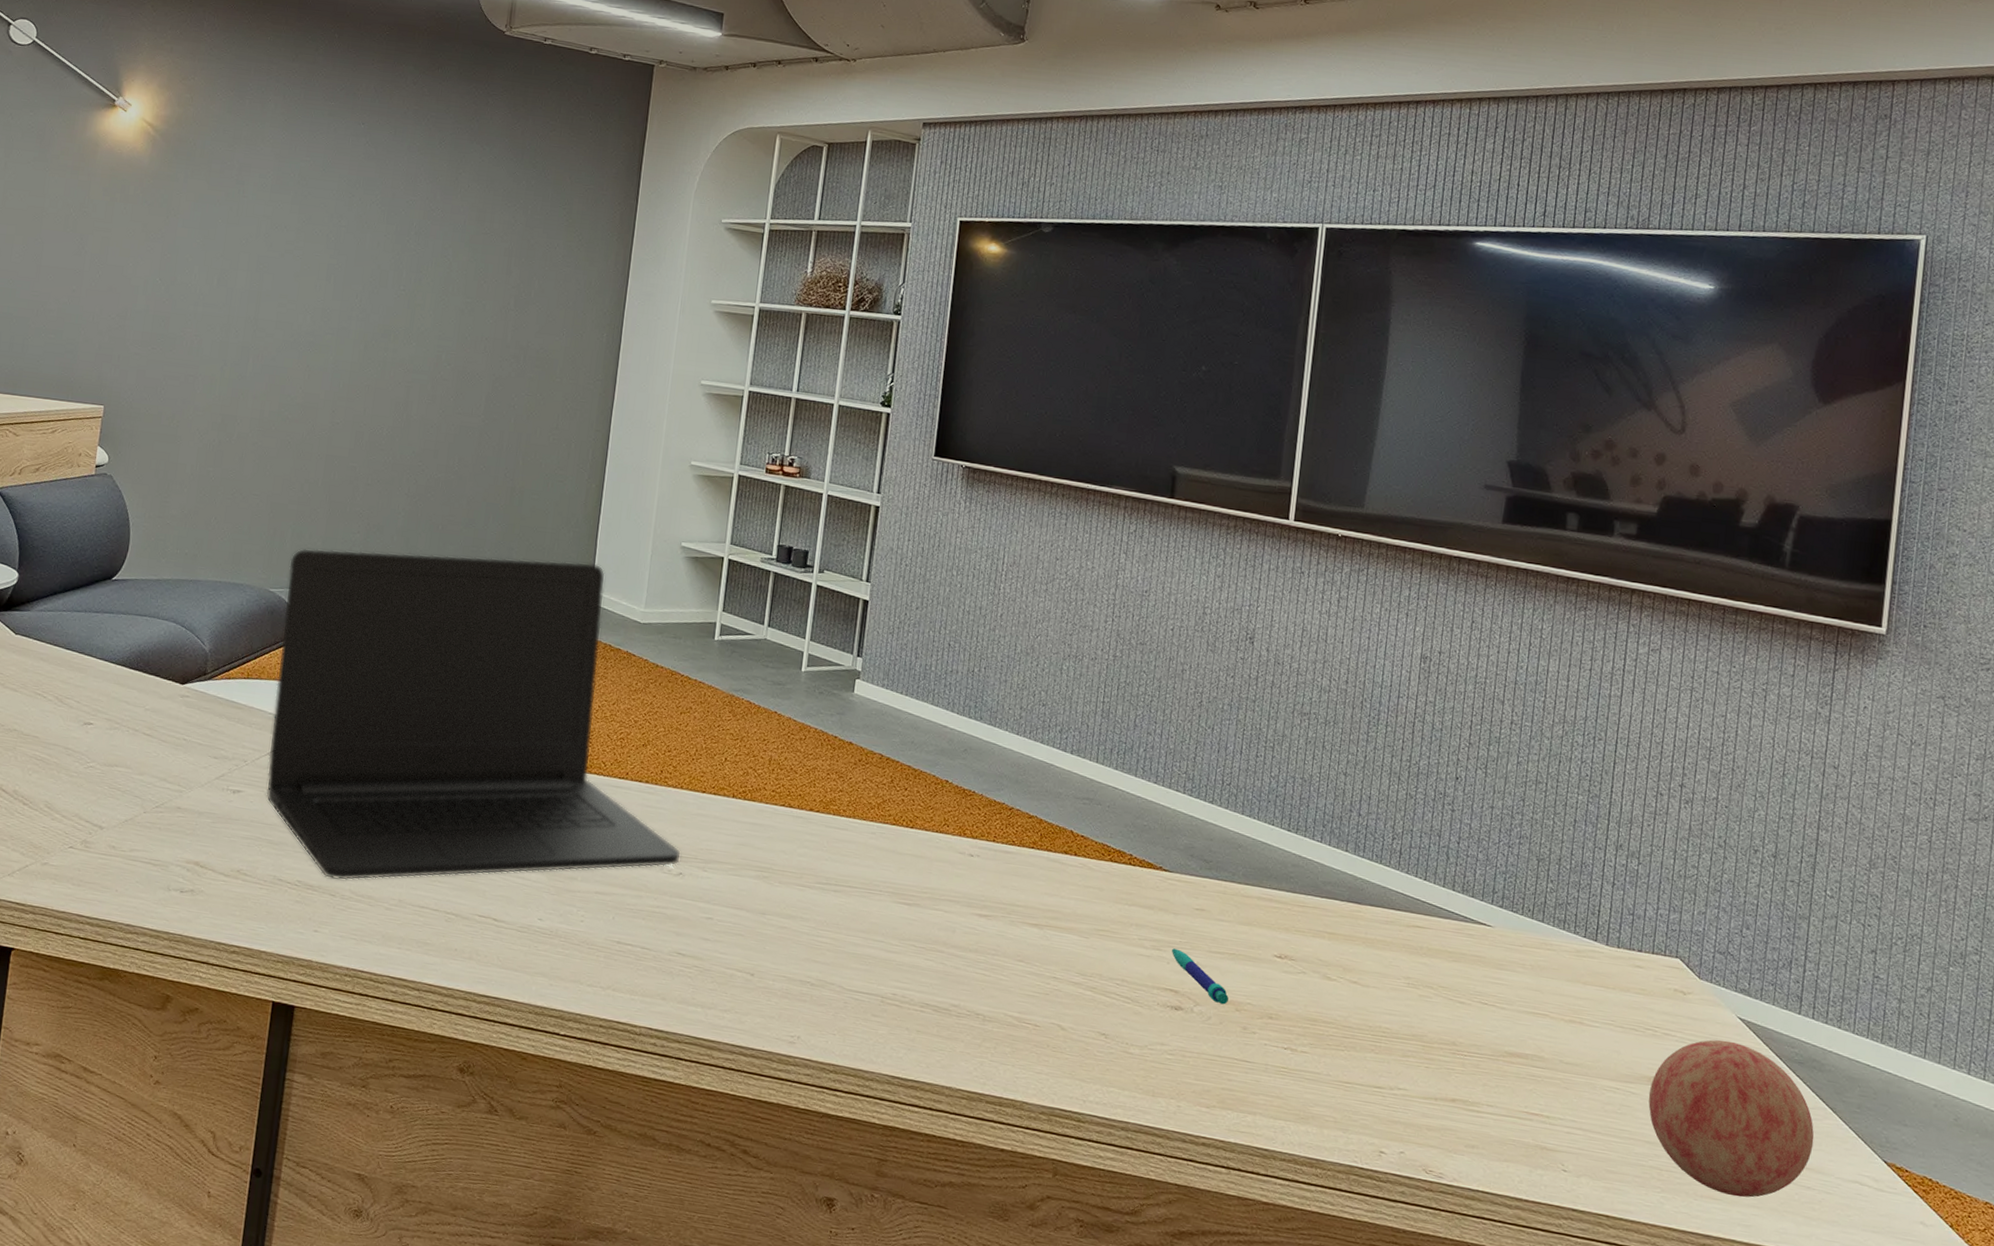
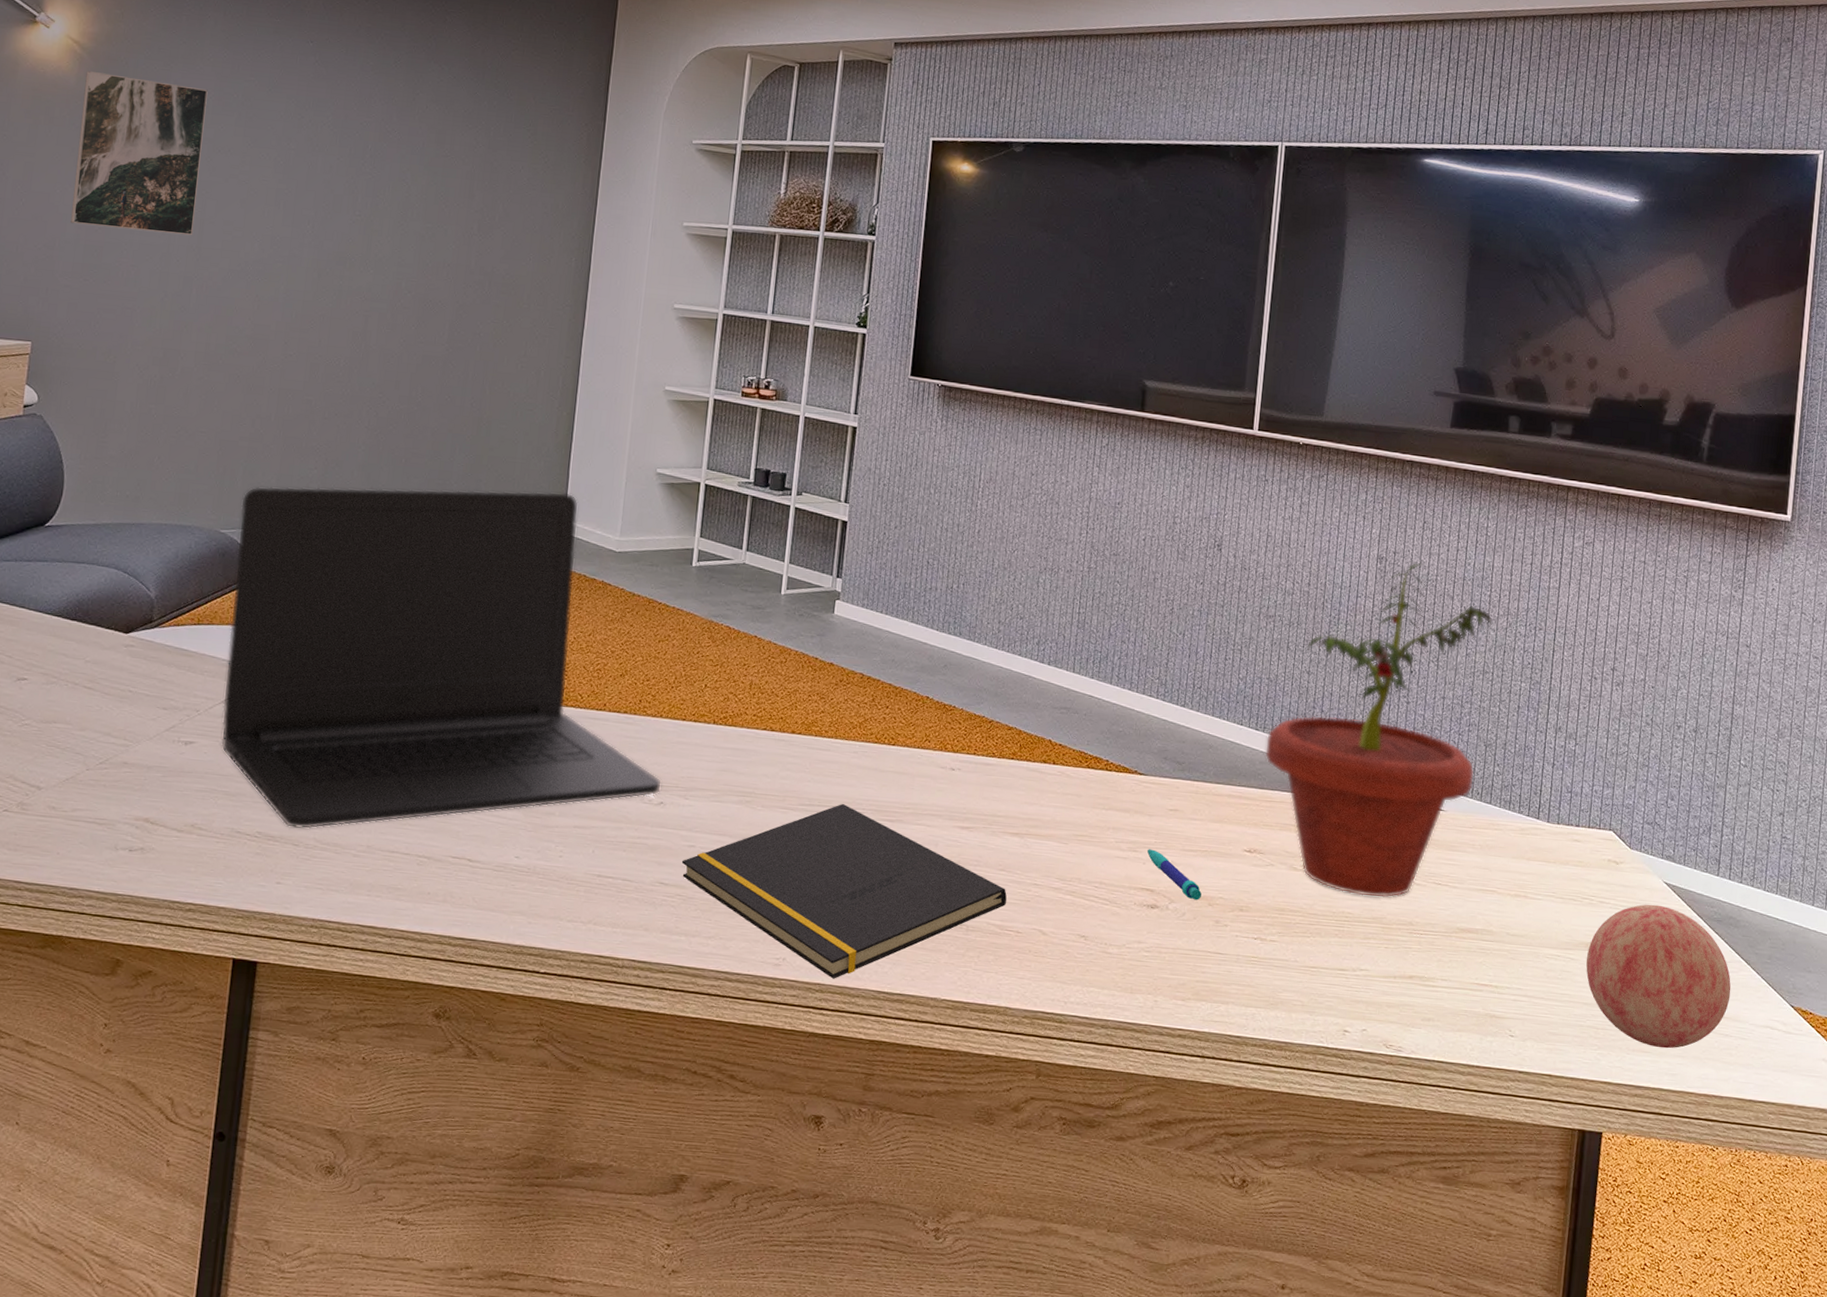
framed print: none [141,151,267,308] -> present [71,70,208,236]
notepad: none [699,884,1026,1061] -> present [681,804,1007,979]
potted plant: none [1297,663,1547,1015] -> present [1264,562,1493,898]

